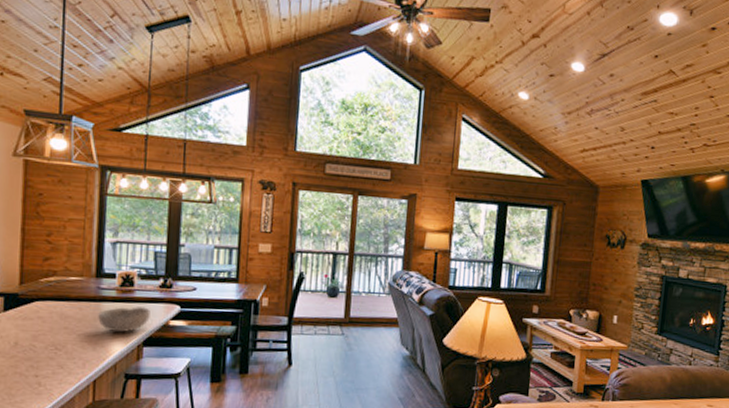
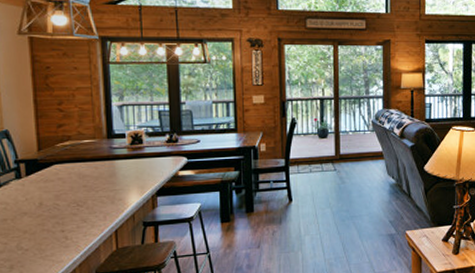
bowl: present [98,307,150,333] -> none [113,161,160,186]

